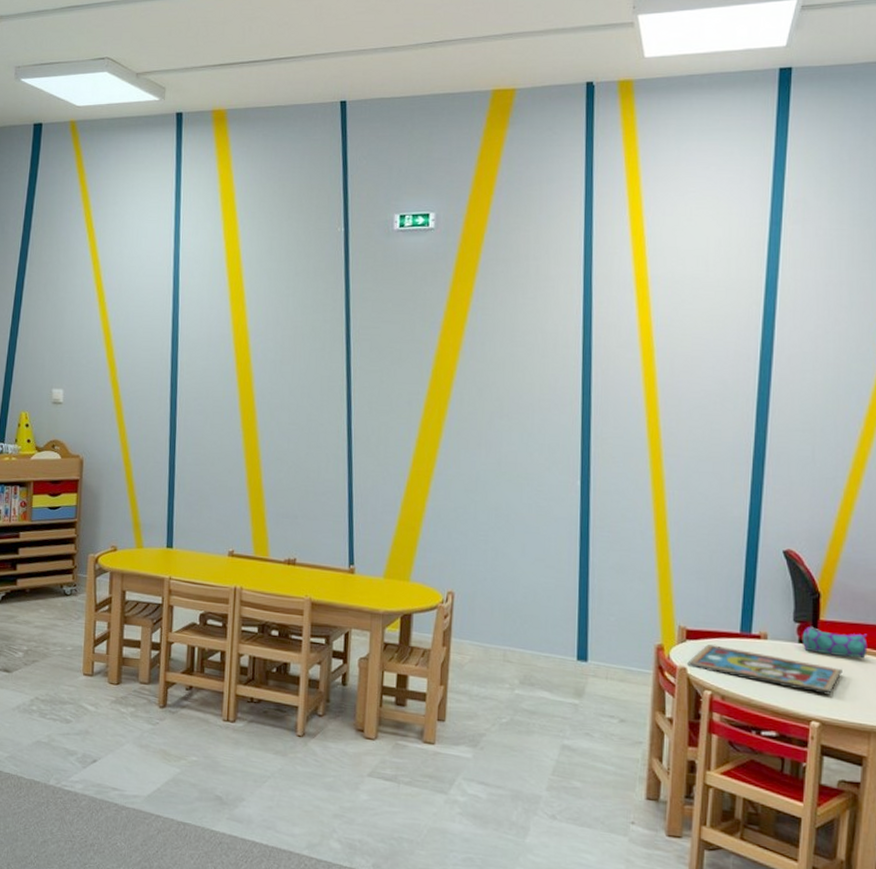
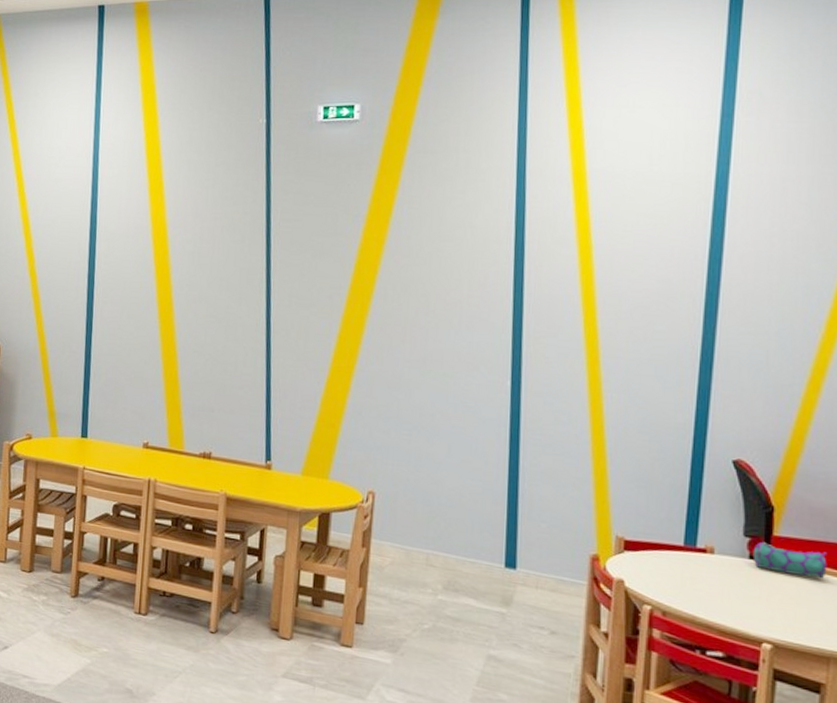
framed painting: present [687,645,843,695] -> none [625,557,799,616]

